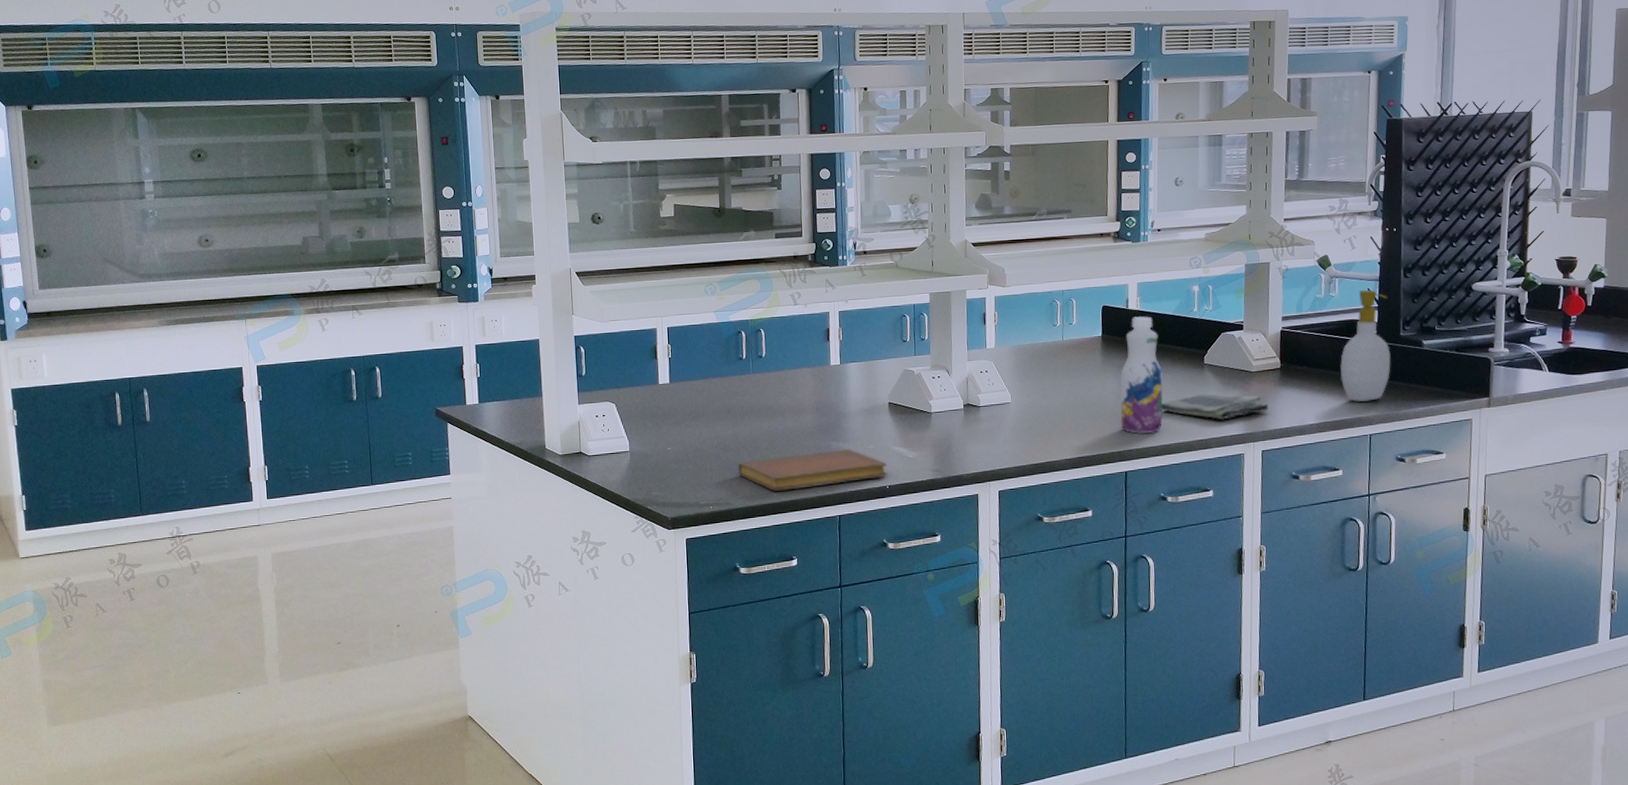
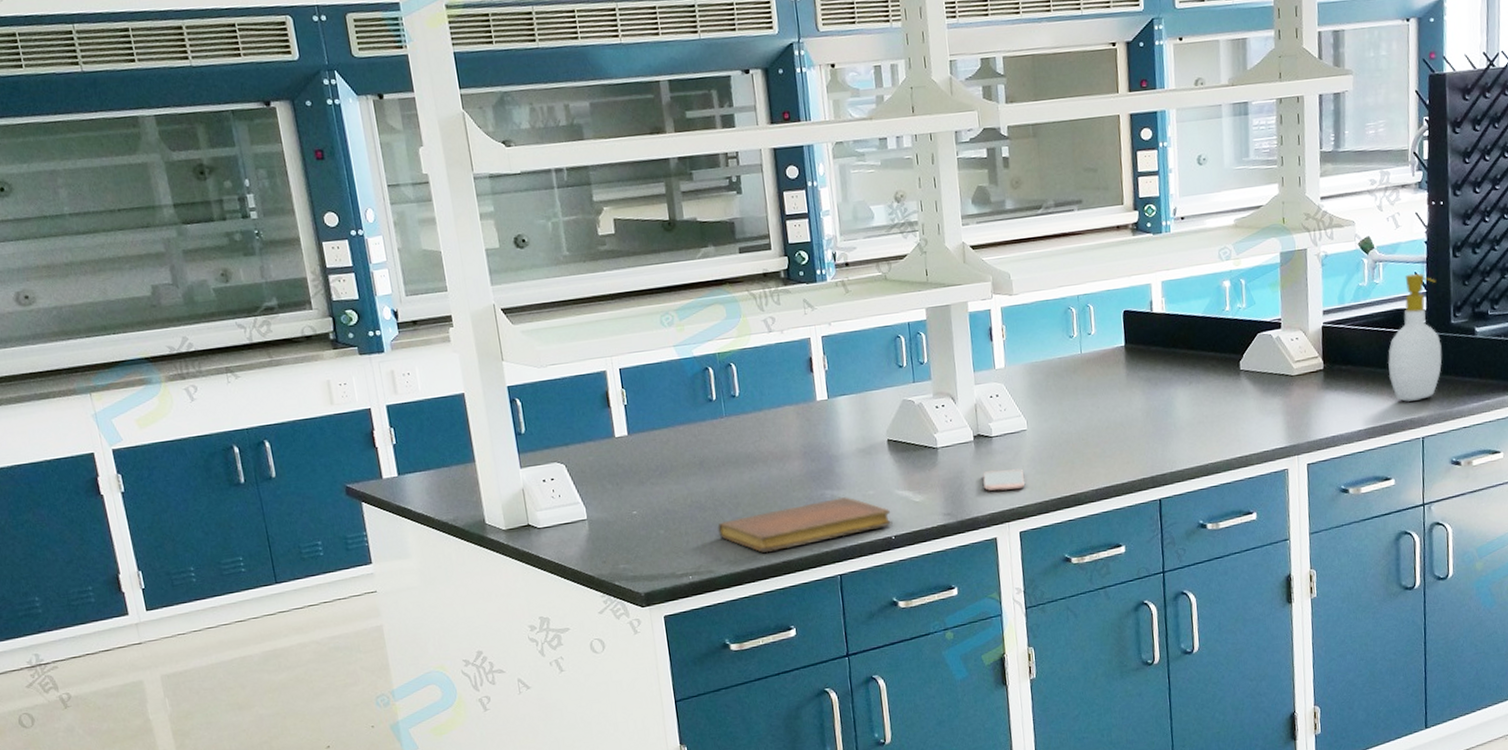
smartphone: none [969,435,1007,454] -> present [982,468,1026,491]
beverage bottle: present [1120,316,1163,434] -> none [1148,319,1197,455]
dish towel: present [1161,392,1269,420] -> none [1195,402,1313,433]

